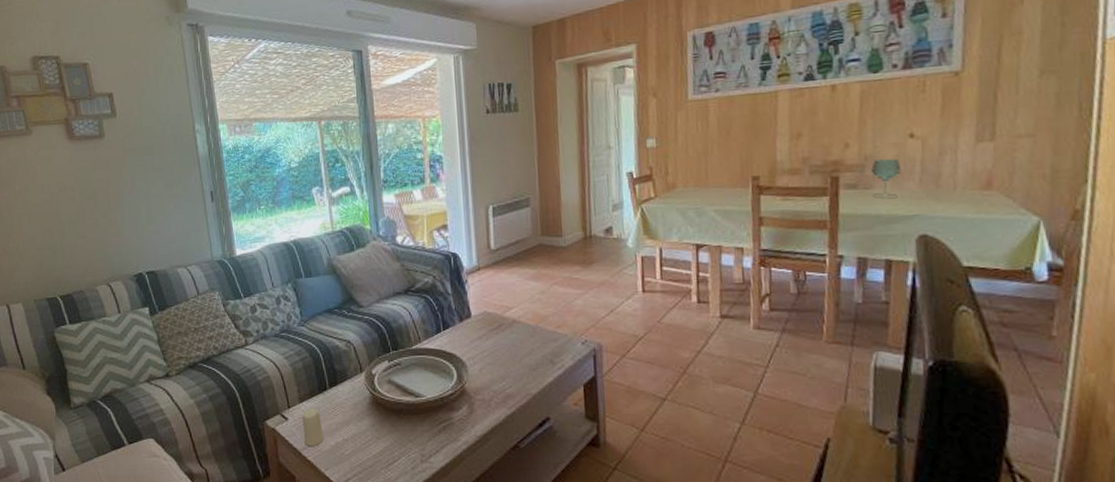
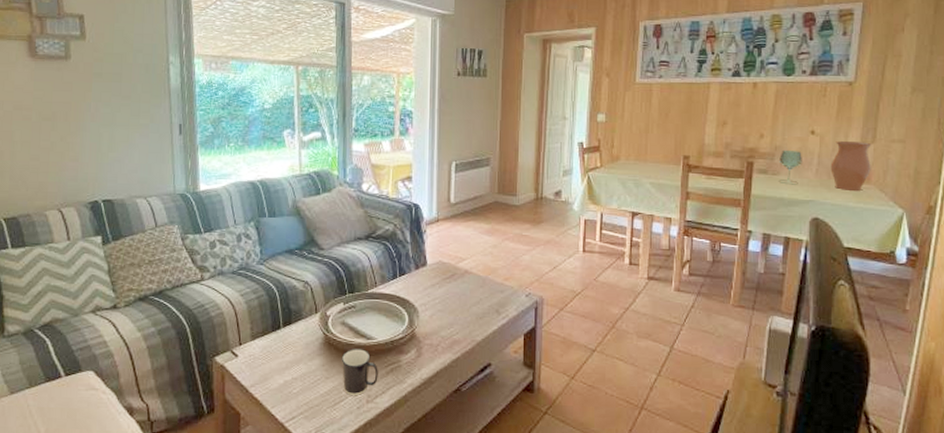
candle: present [302,408,323,446] -> none [252,346,273,384]
mug: none [390,407,431,456] -> present [341,349,378,396]
vase: none [938,140,992,200] -> present [830,141,872,191]

